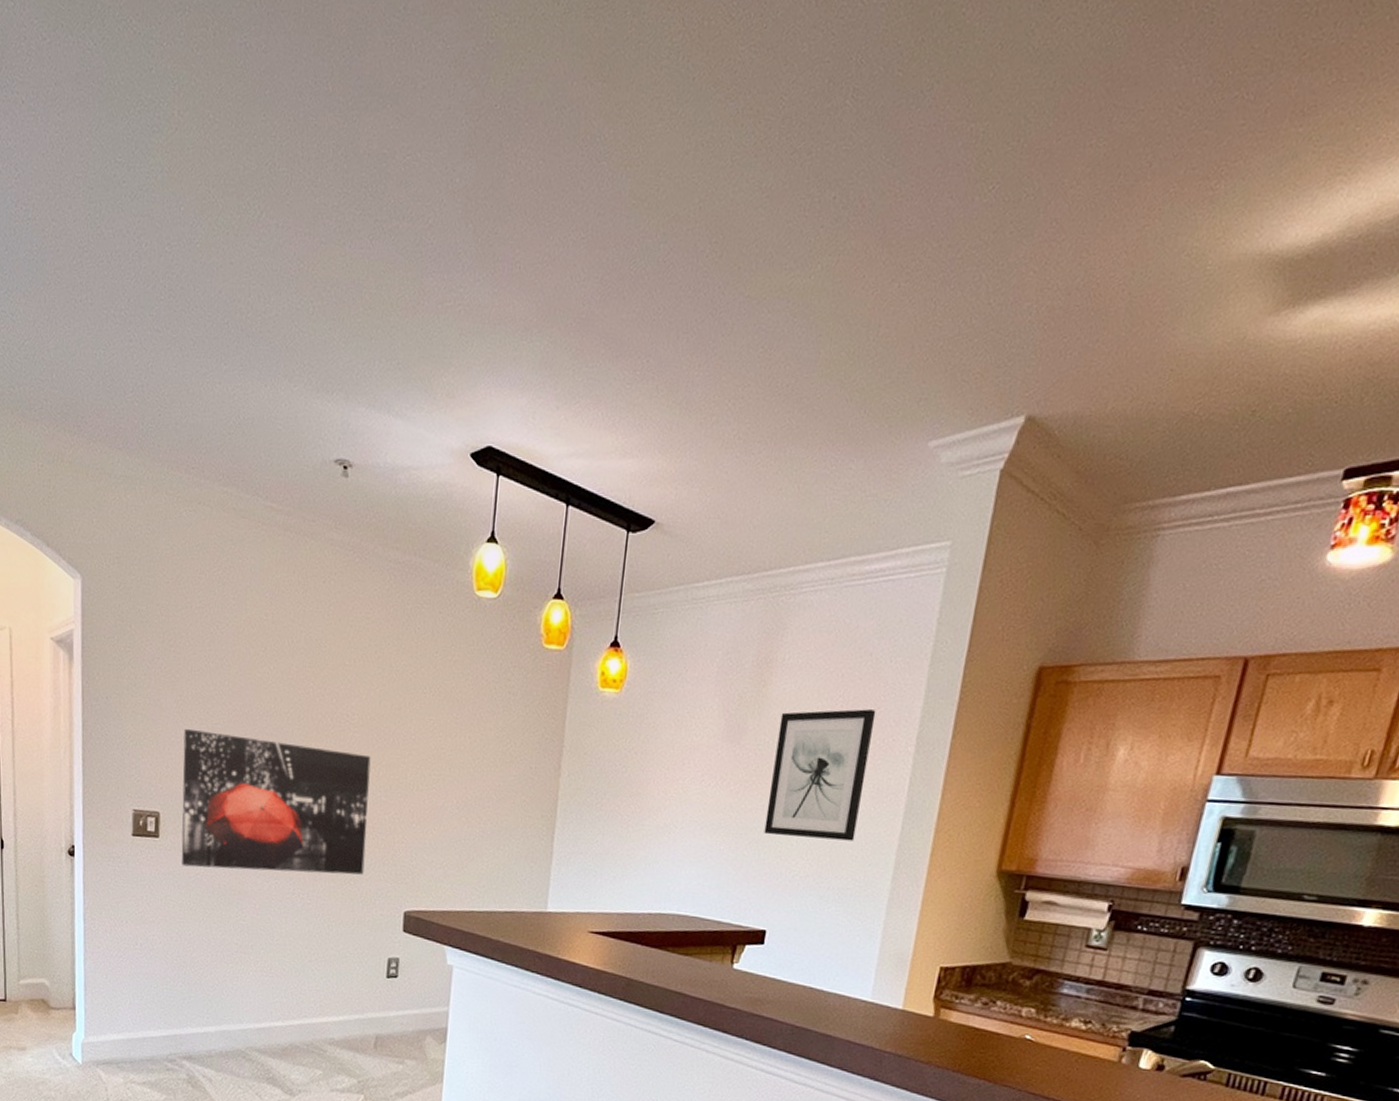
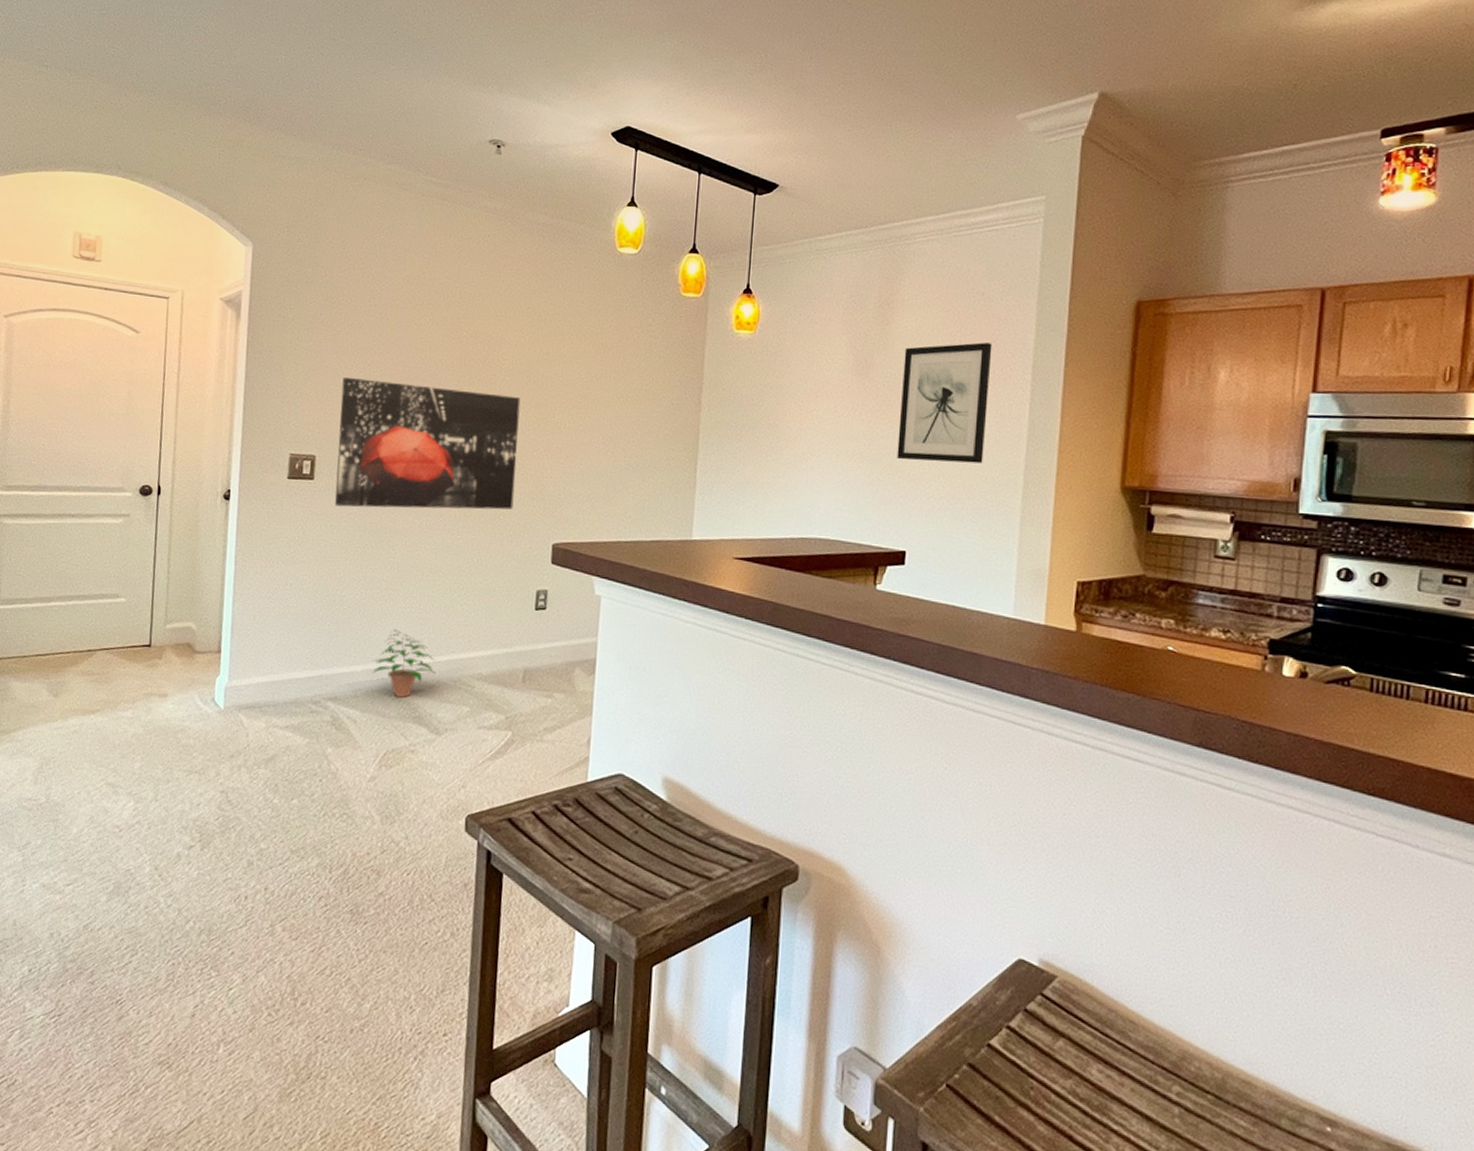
potted plant: none [225,992,289,1059] -> present [372,629,437,698]

